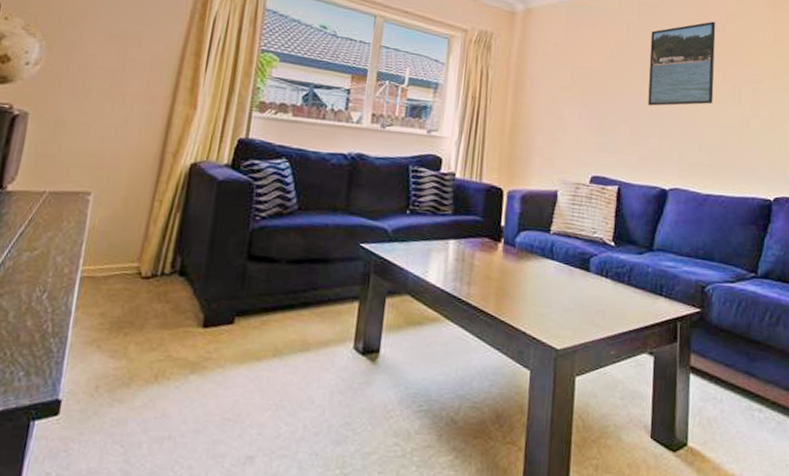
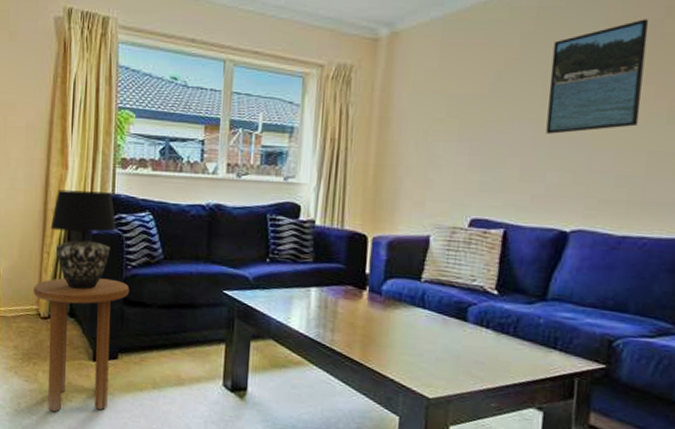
side table: none [135,230,256,395] -> present [33,278,130,412]
table lamp: none [166,131,247,243] -> present [50,189,116,290]

